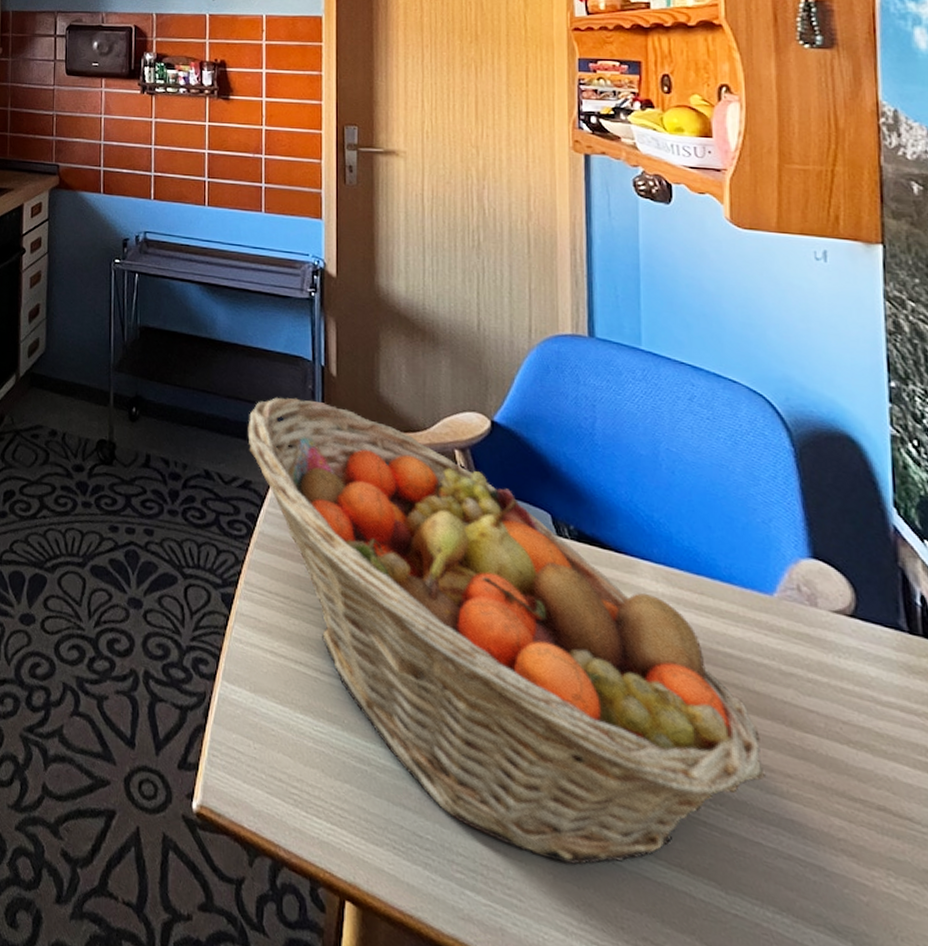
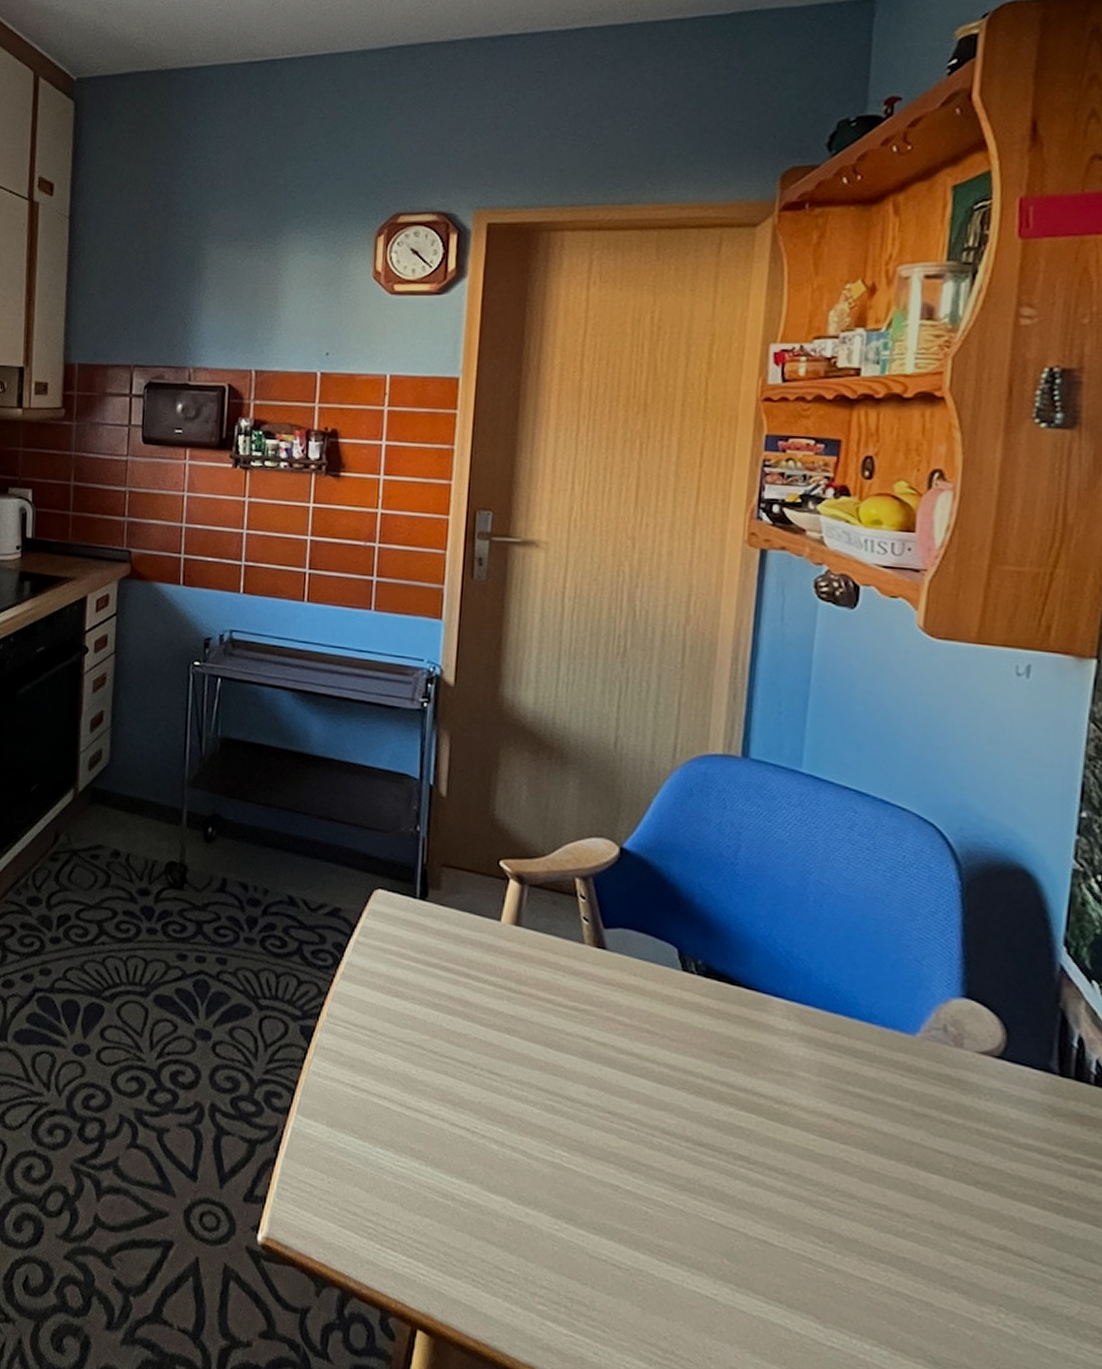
fruit basket: present [247,396,765,865] -> none [339,818,882,1298]

